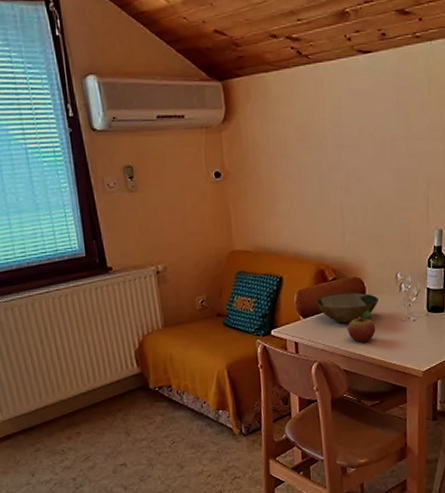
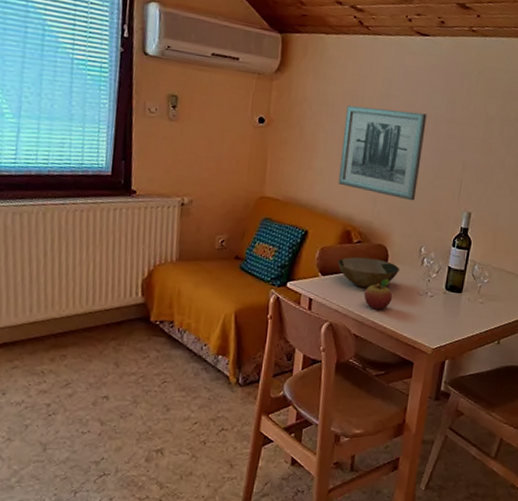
wall art: none [299,136,384,229] -> present [338,106,427,201]

